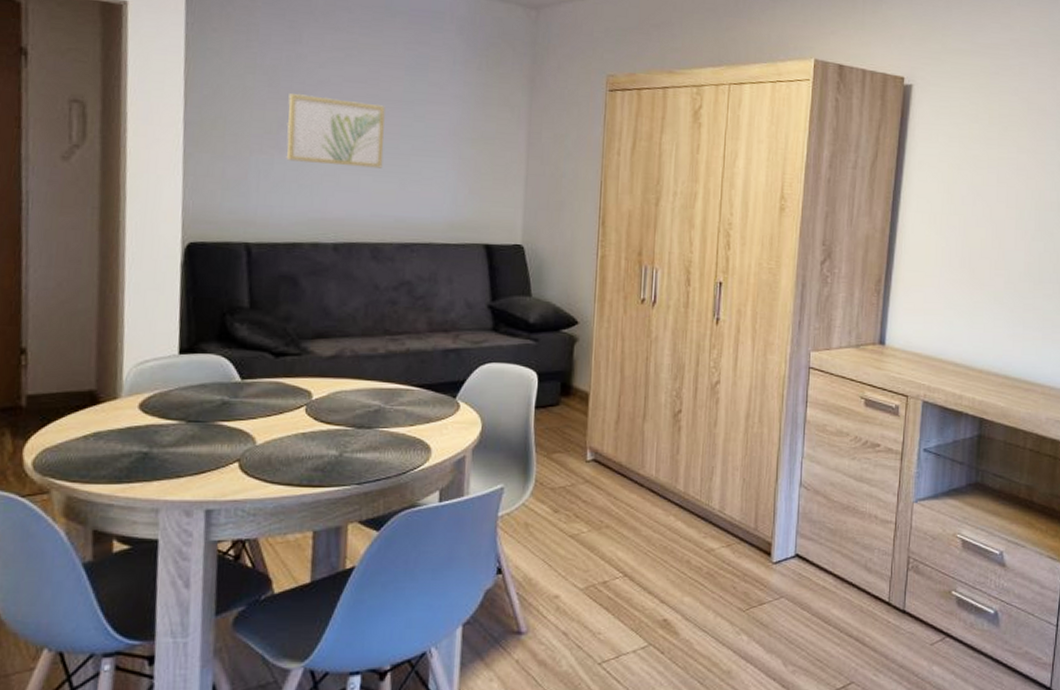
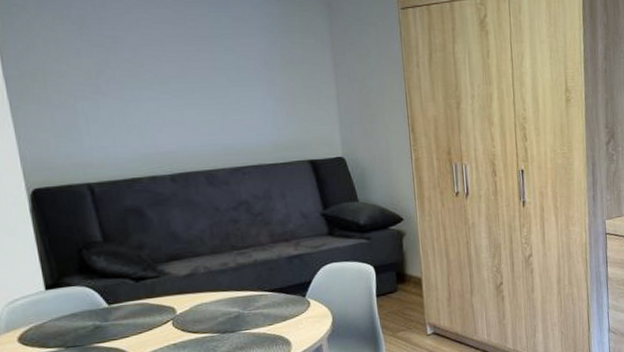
wall art: present [286,93,385,169] -> none [101,39,203,104]

